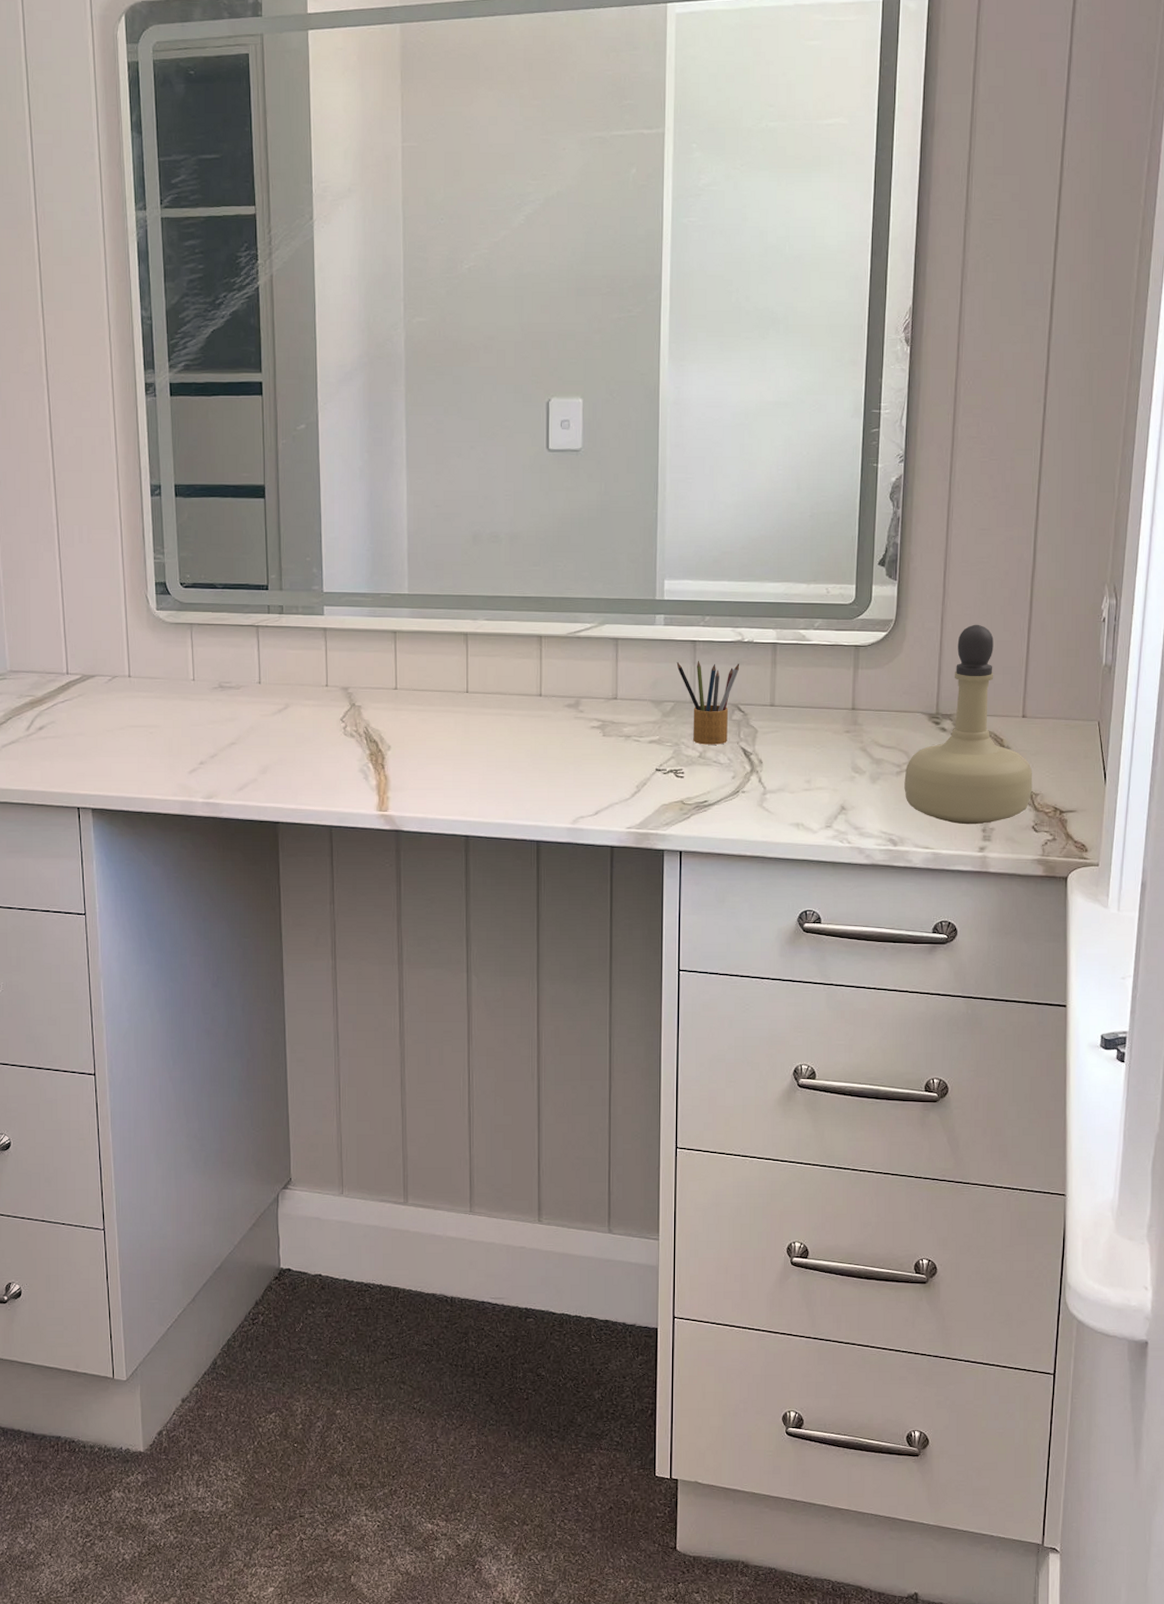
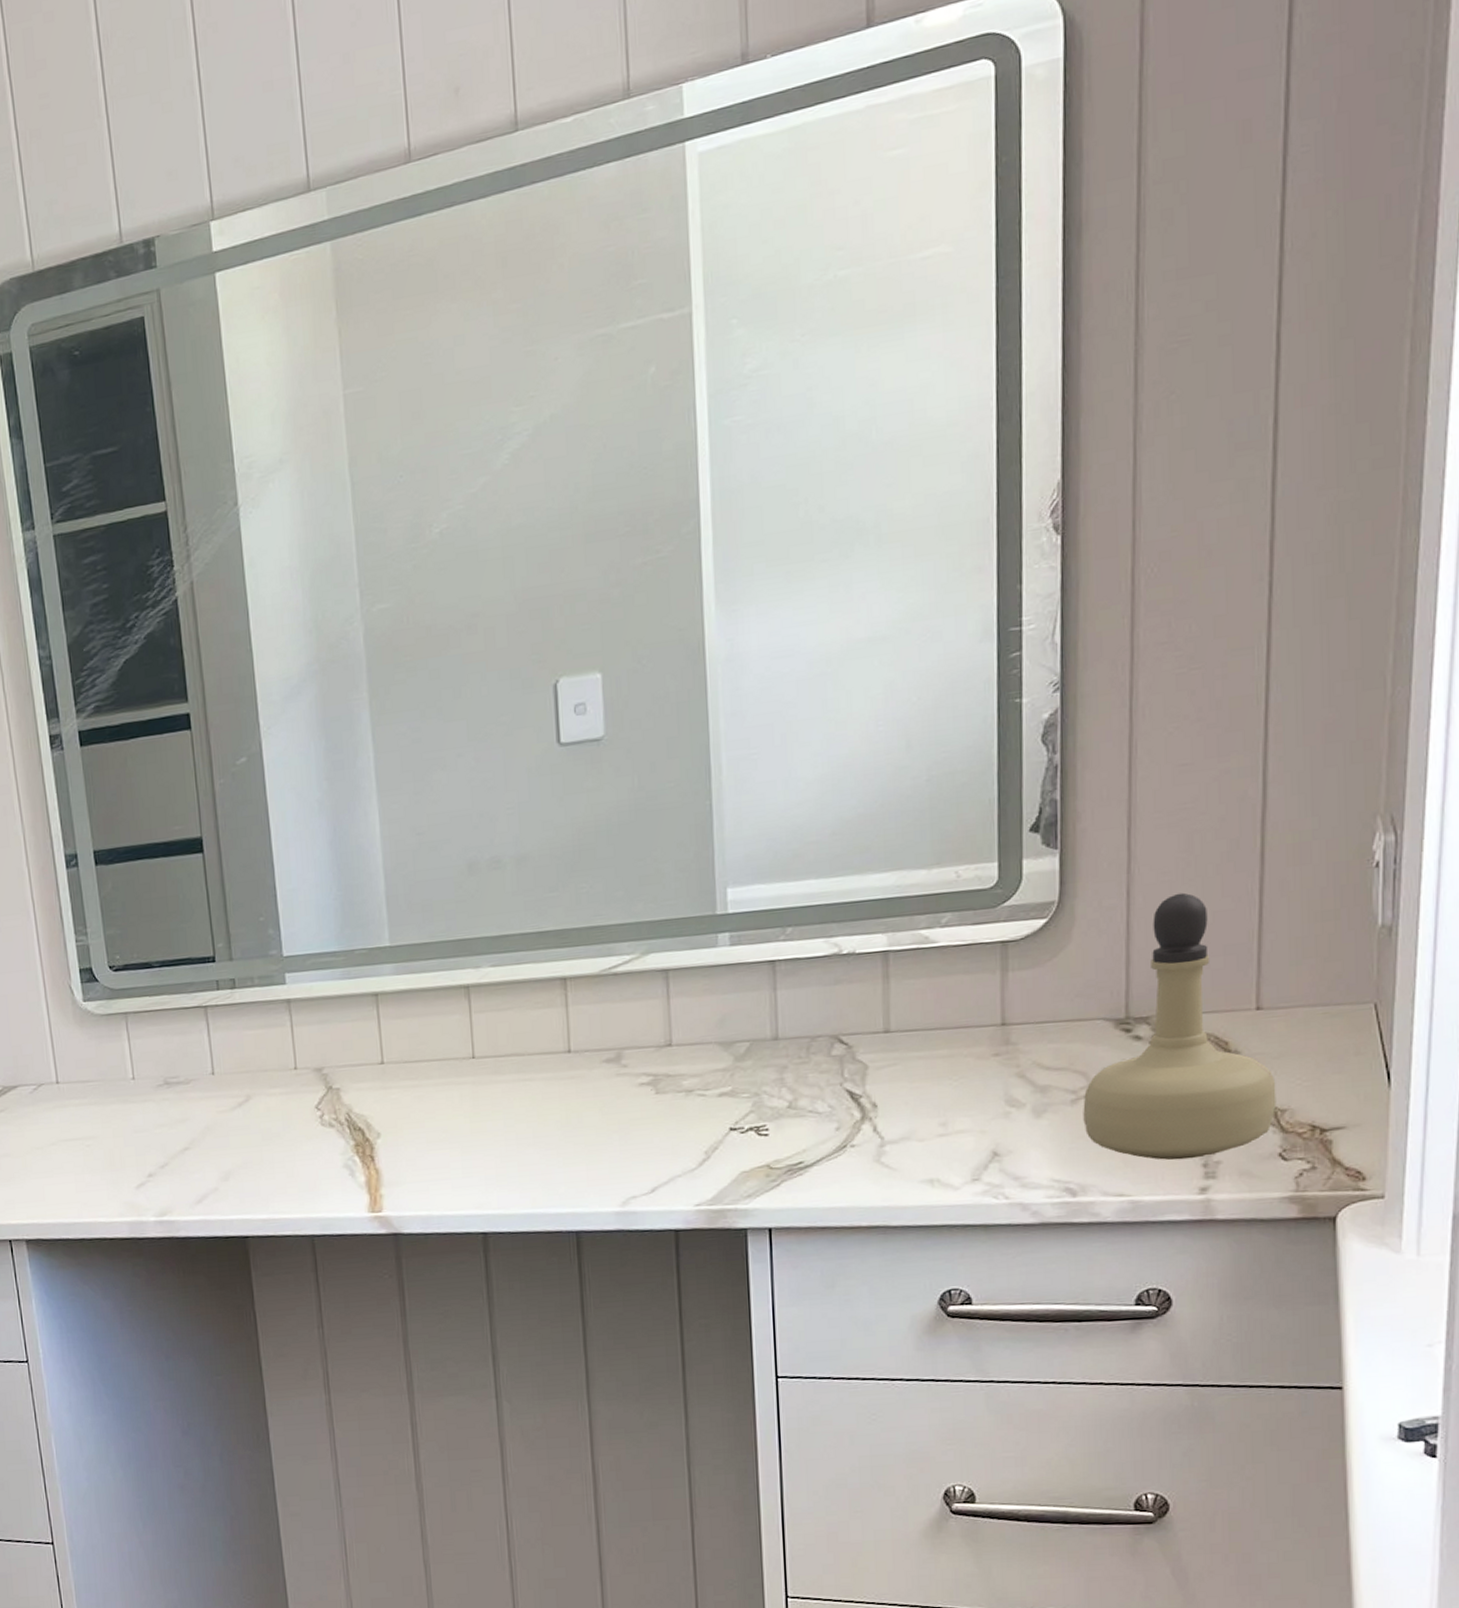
pencil box: present [676,660,740,745] -> none [750,982,838,1092]

